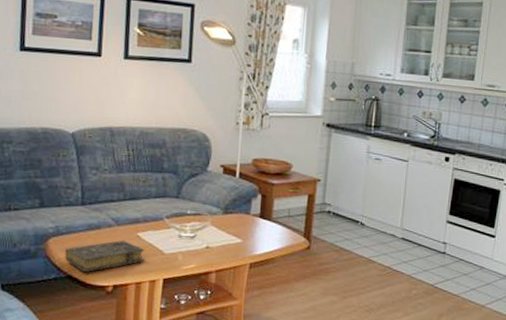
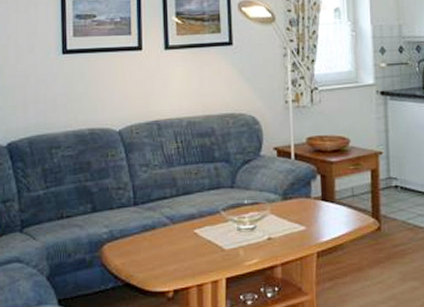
book: present [65,240,146,272] -> none [121,239,205,278]

